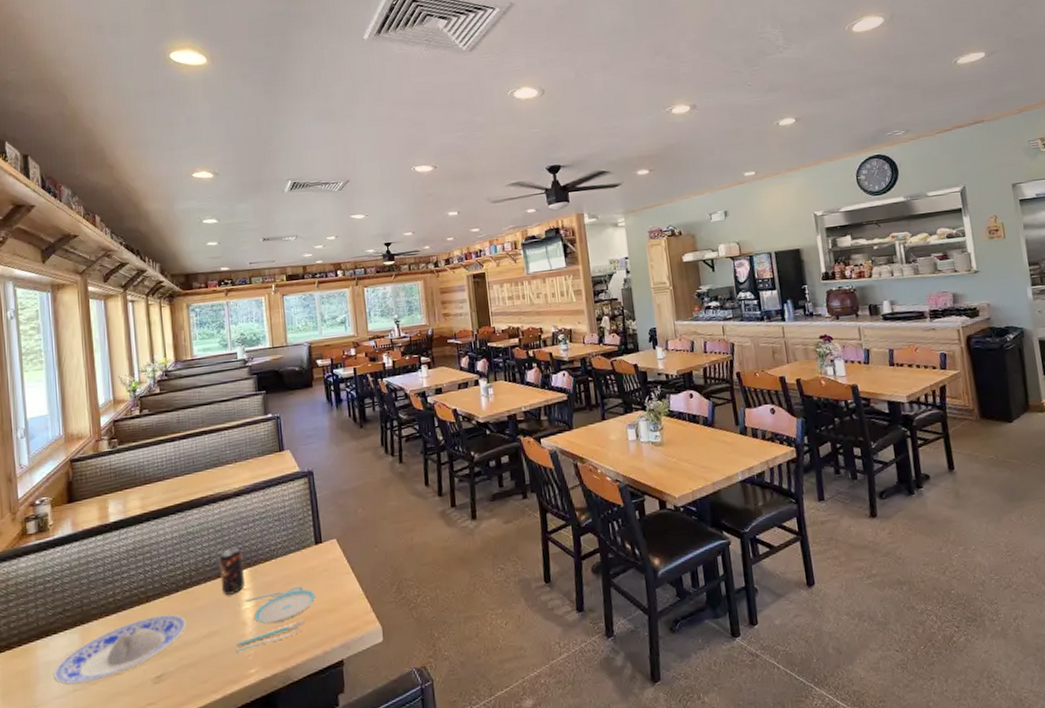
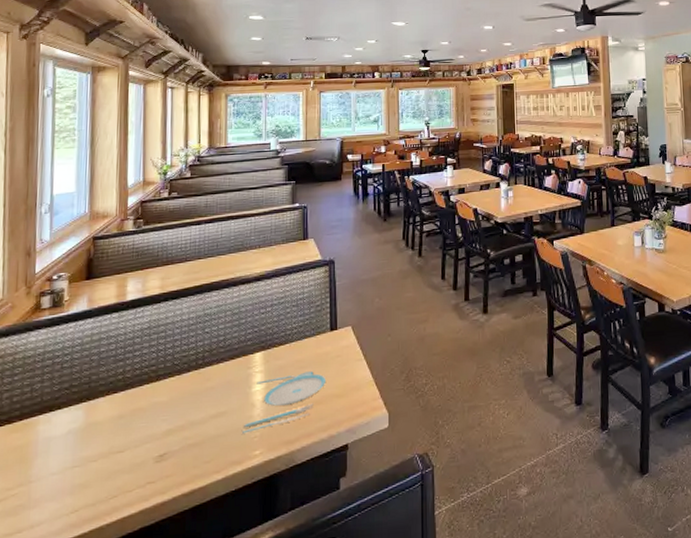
plate: present [53,614,186,685] -> none [53,394,194,461]
beverage can: present [219,548,245,595] -> none [233,331,257,377]

